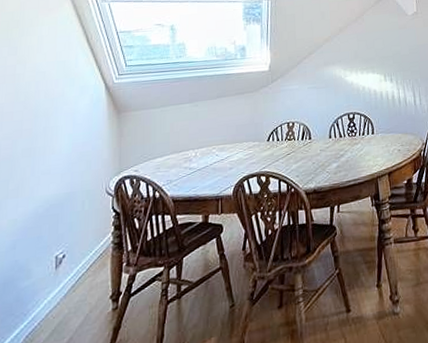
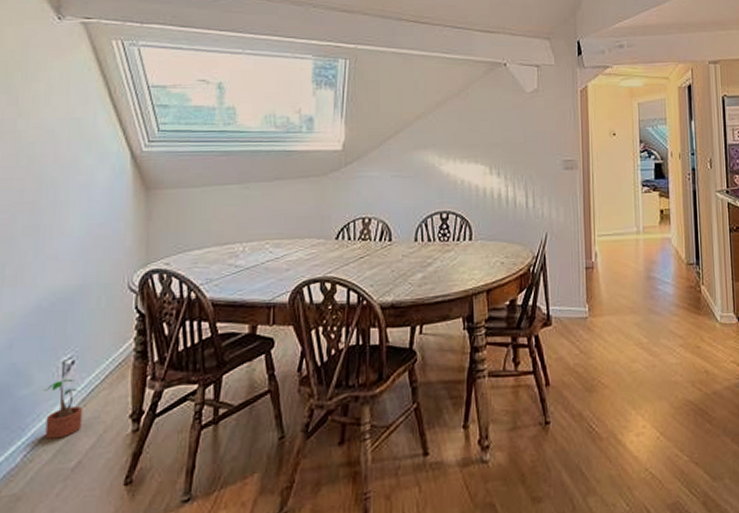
potted plant: none [40,269,73,321] -> present [43,378,83,439]

